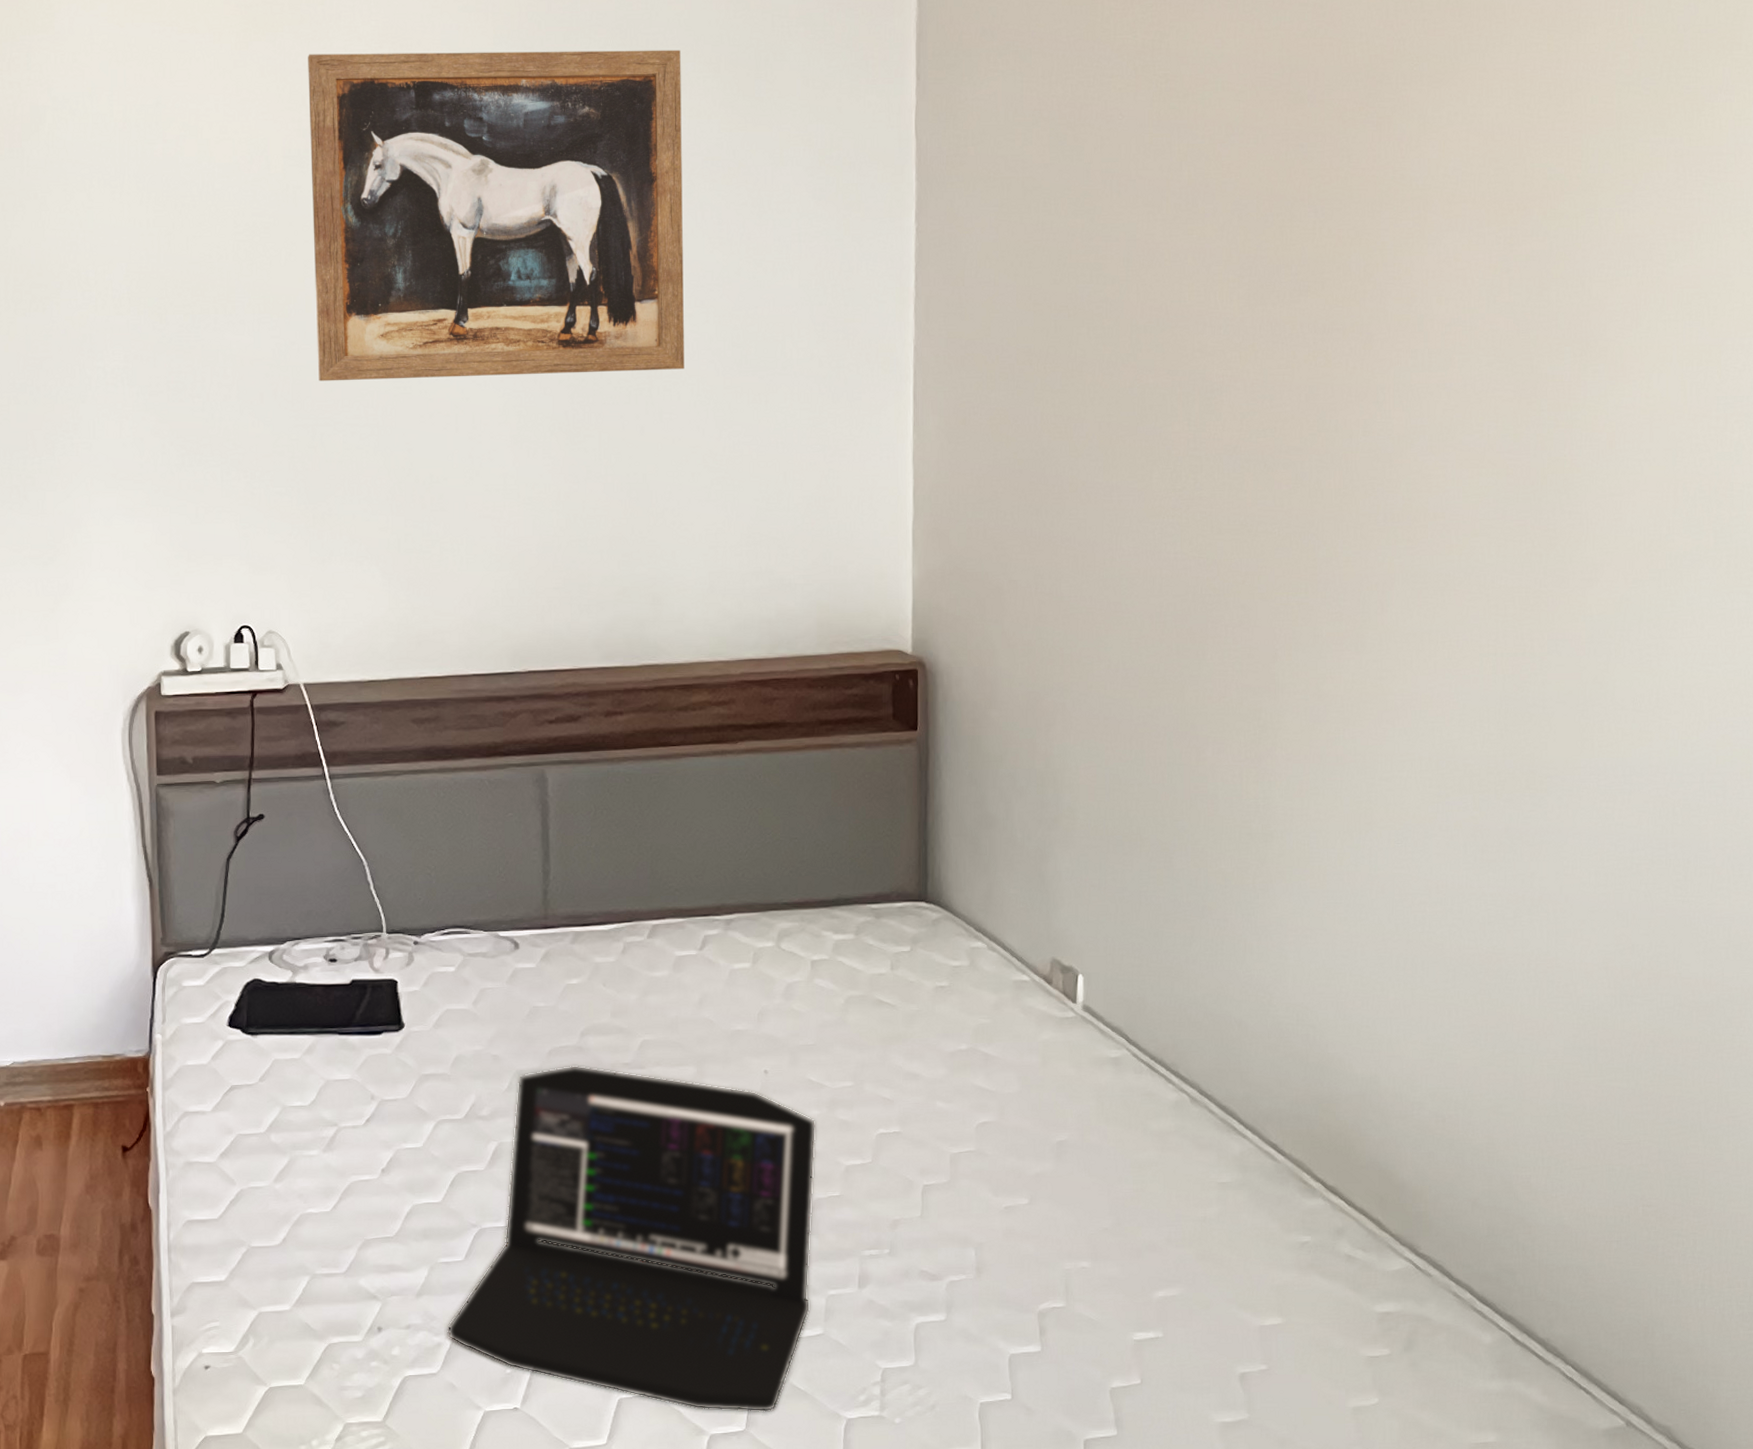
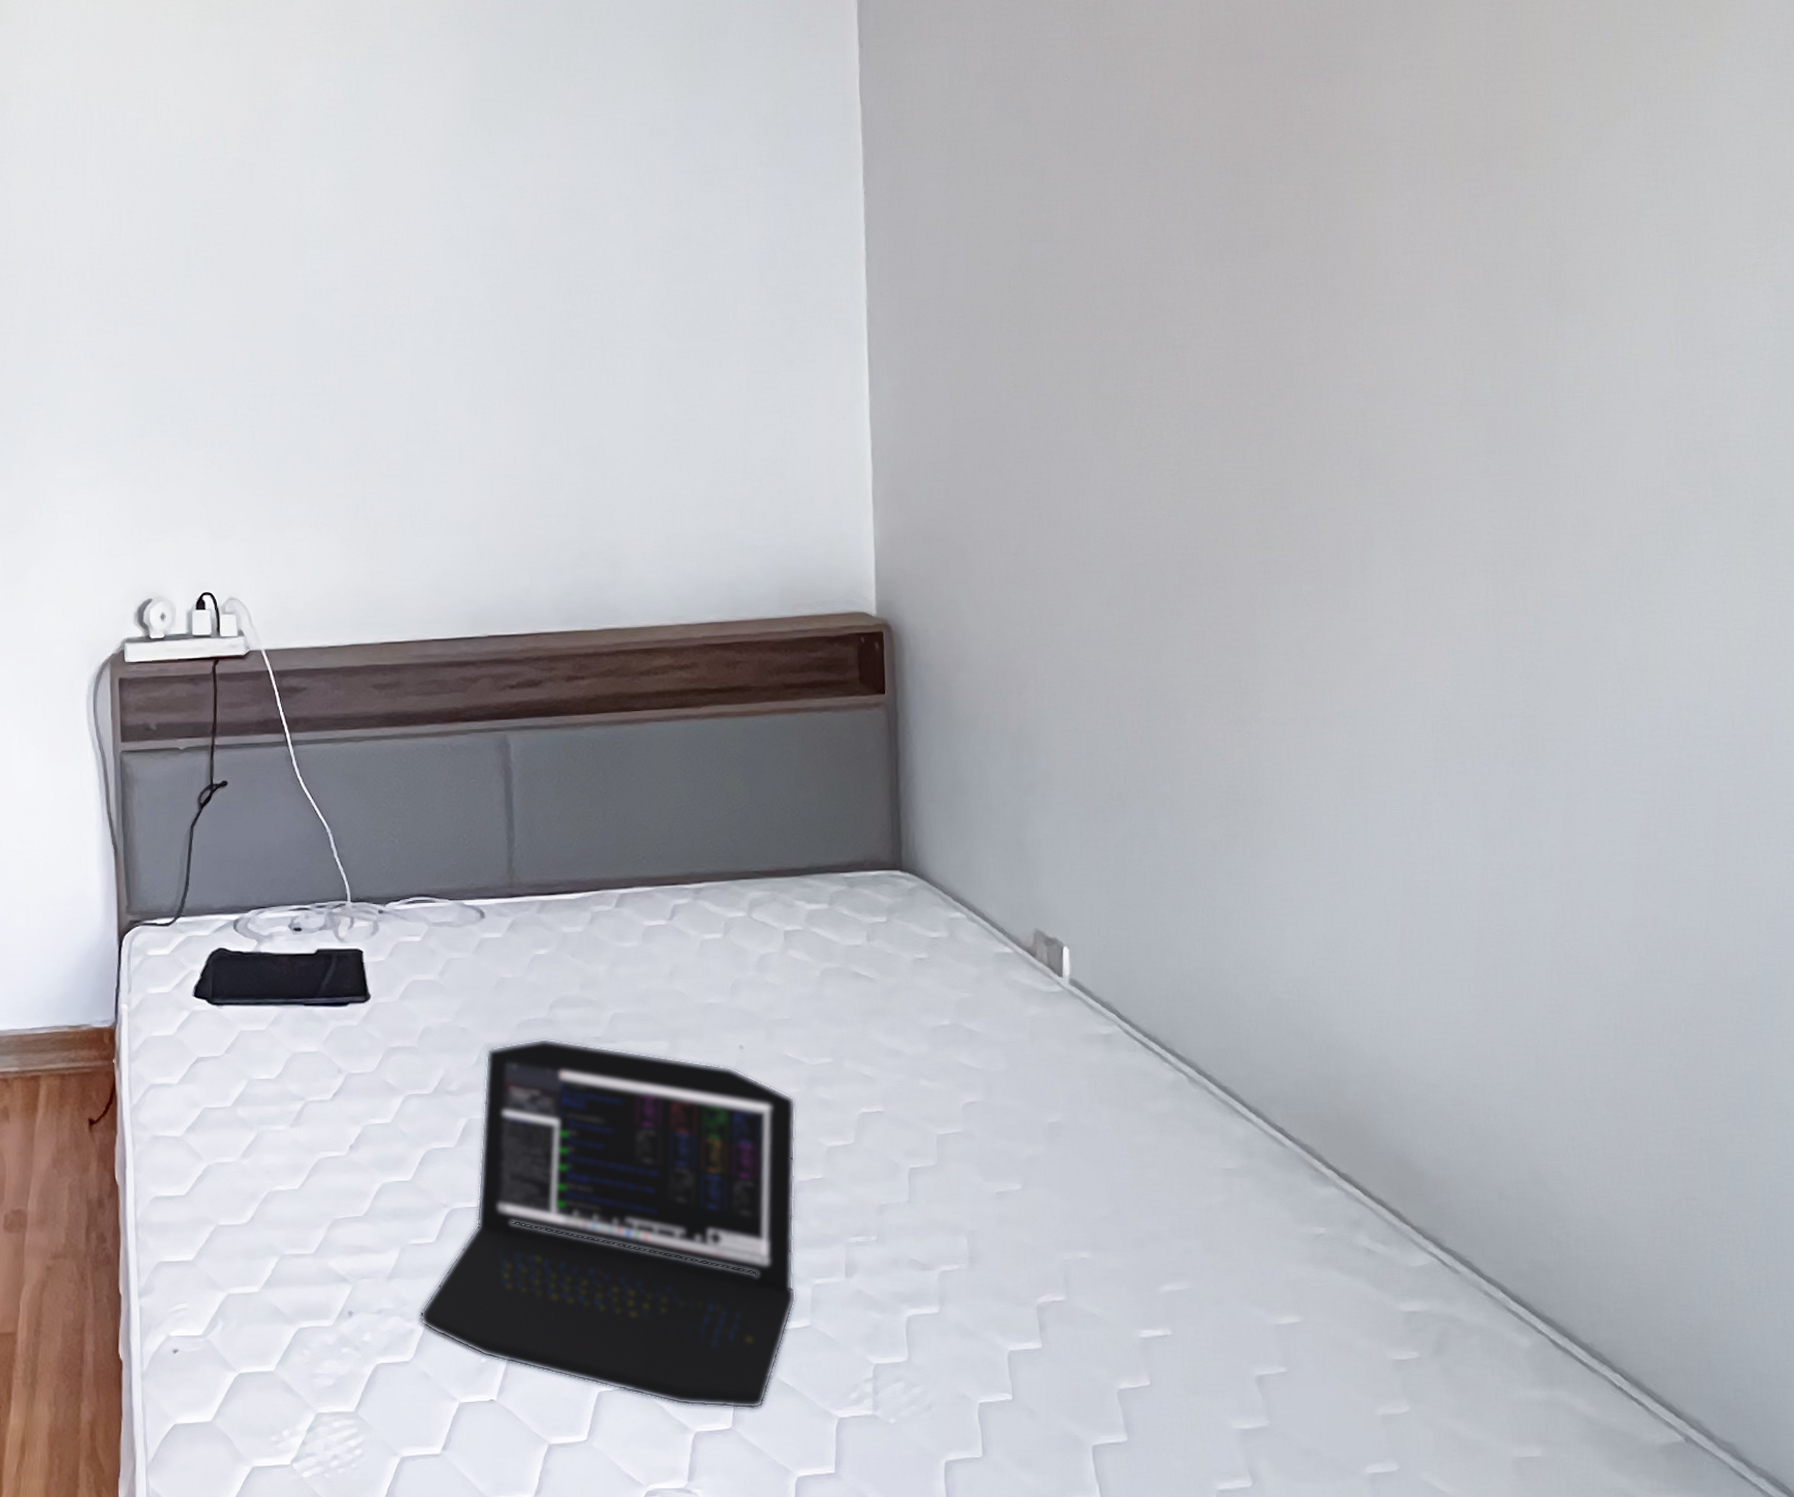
wall art: present [308,50,684,382] -> none [261,24,637,352]

